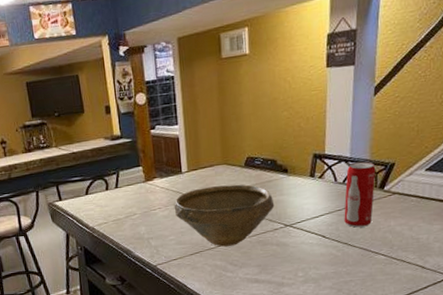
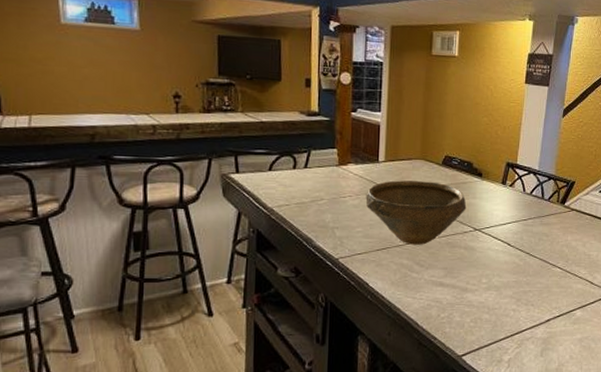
beverage can: present [344,161,376,228] -> none [528,175,559,239]

